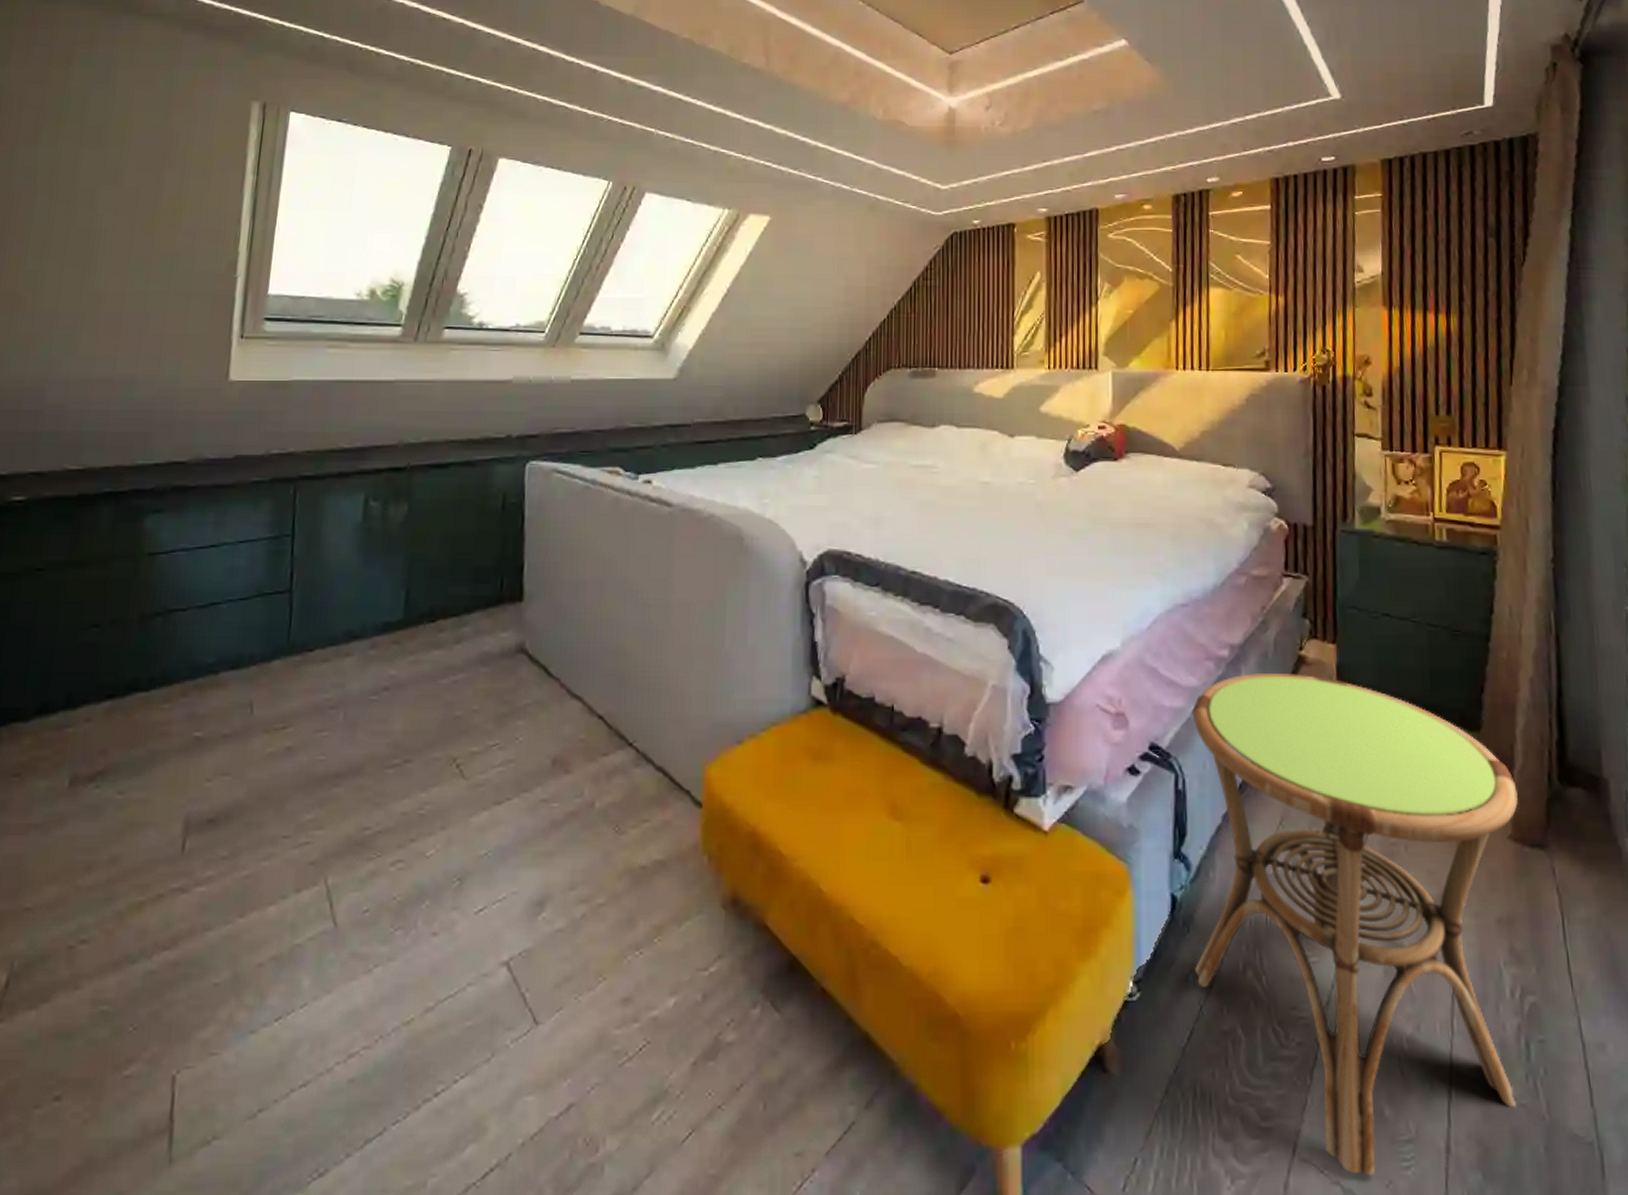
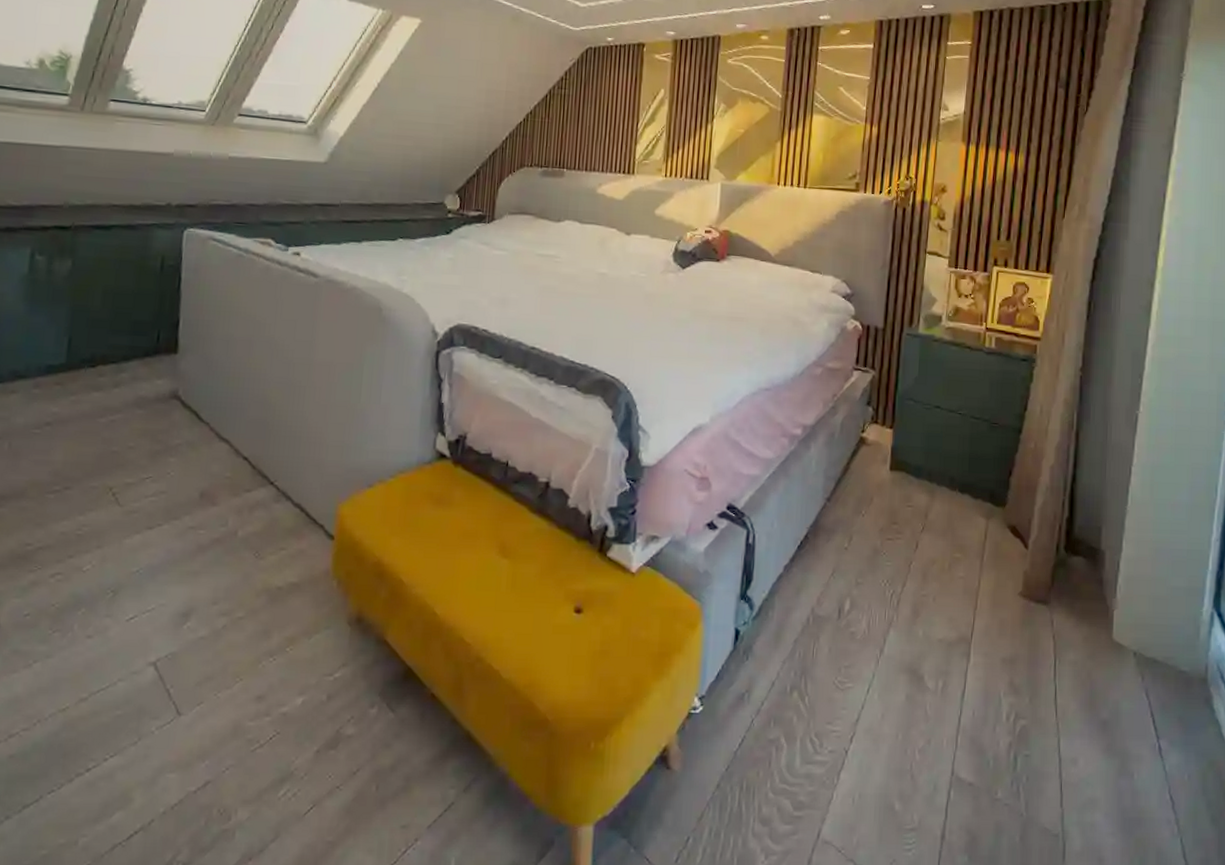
side table: present [1192,674,1518,1176] -> none [750,450,1030,856]

